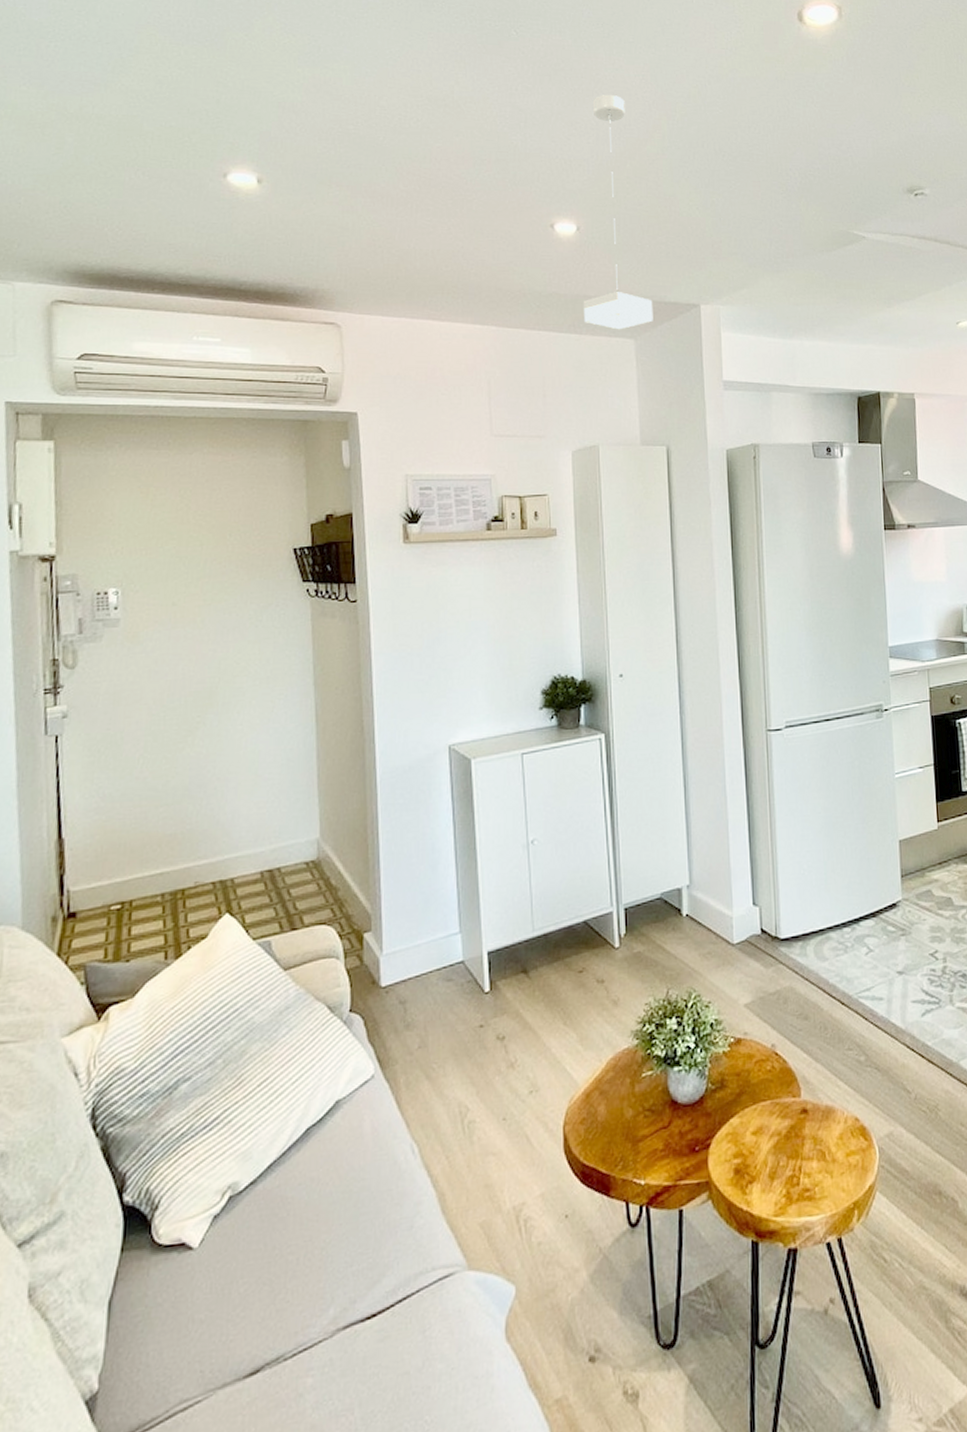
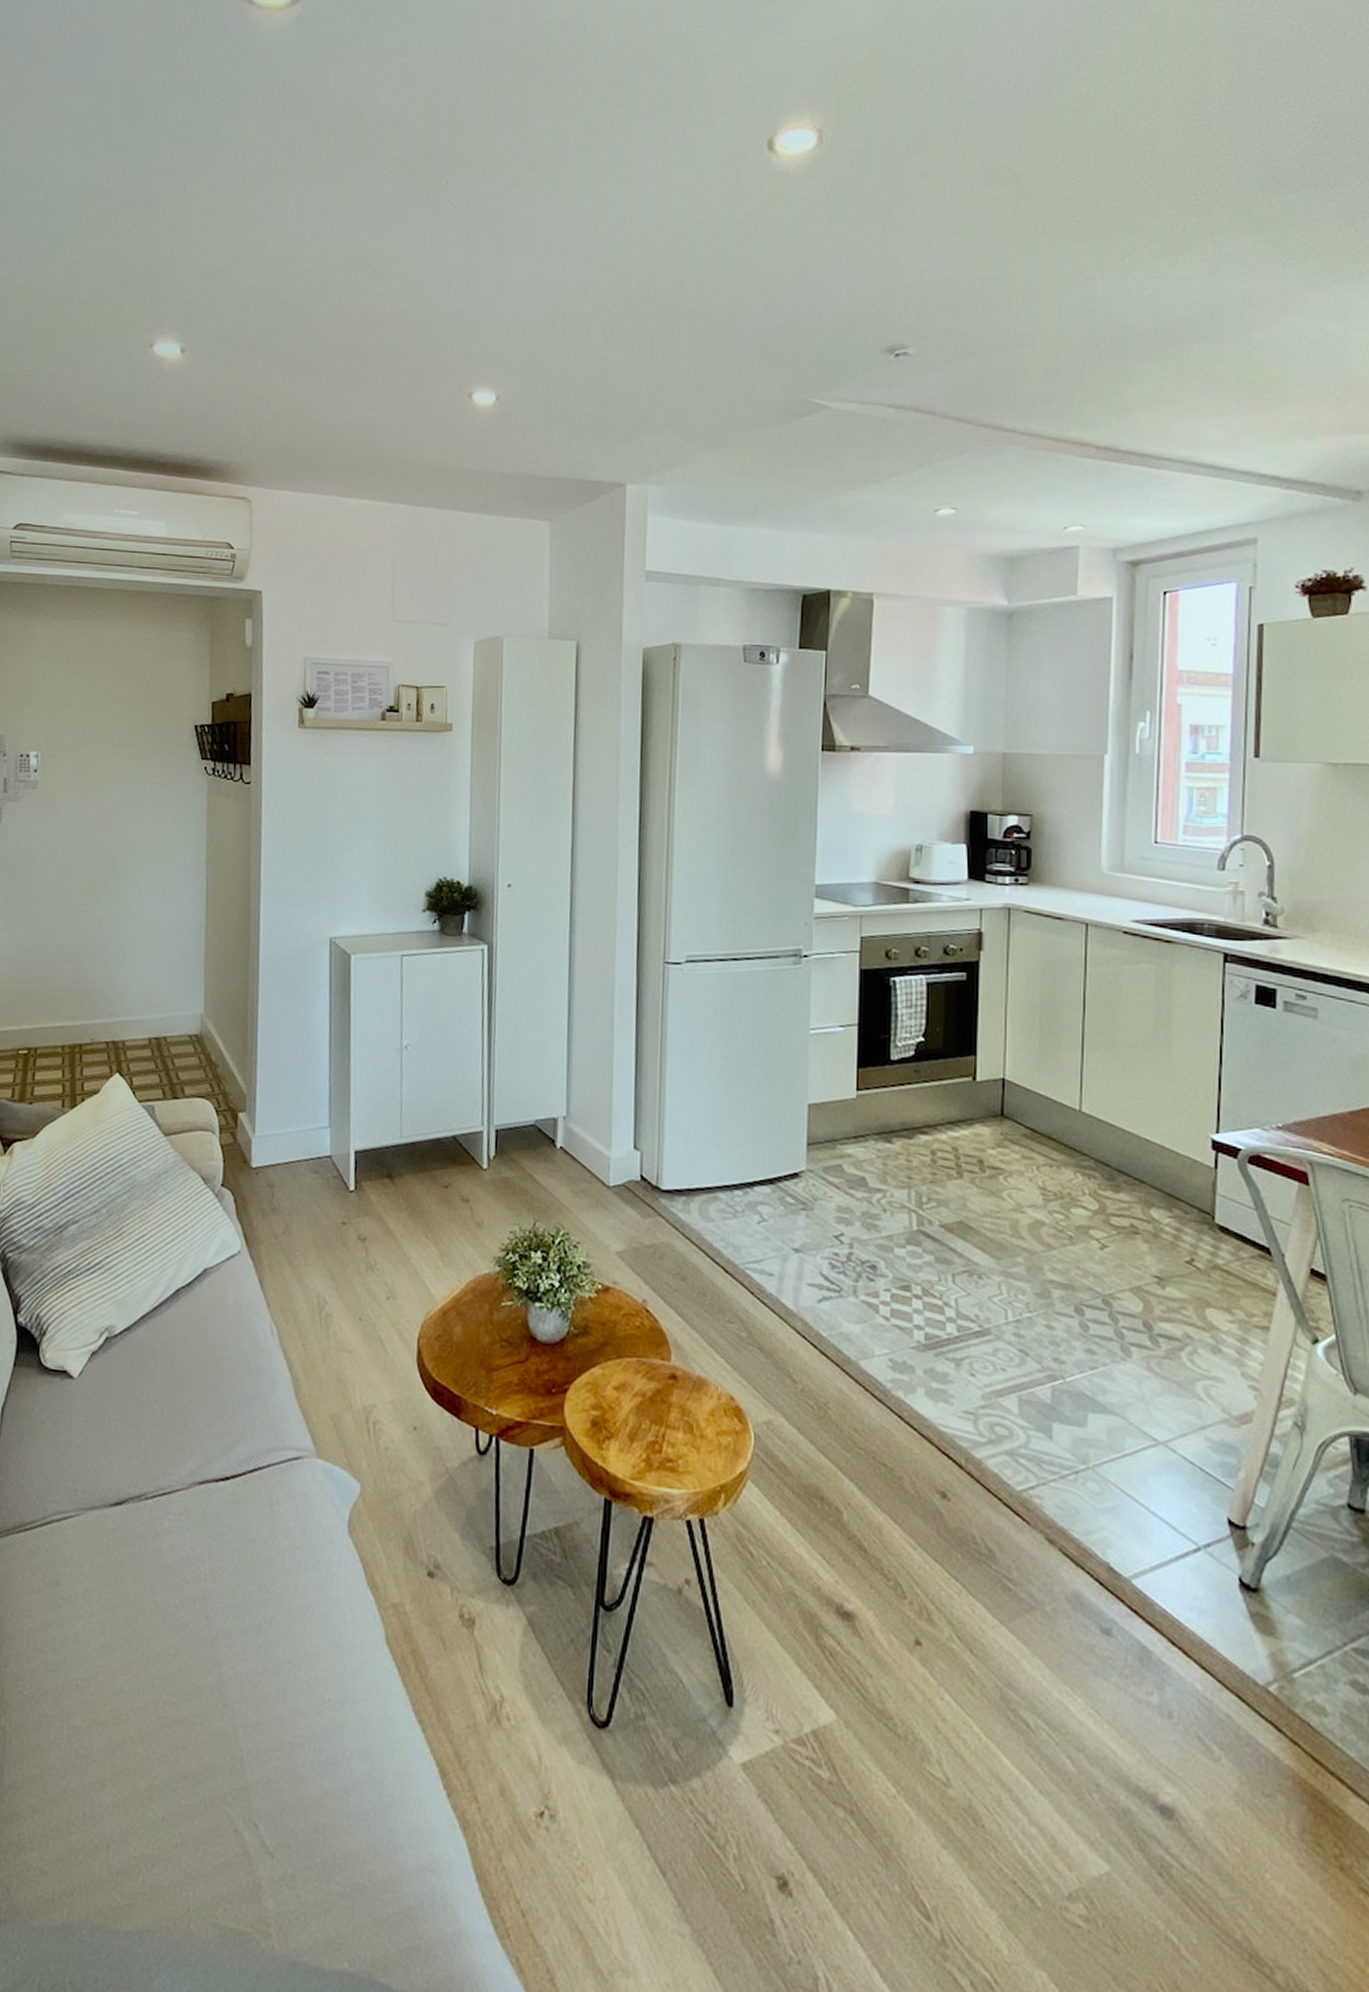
pendant lamp: present [583,94,653,330] -> none [497,246,573,511]

